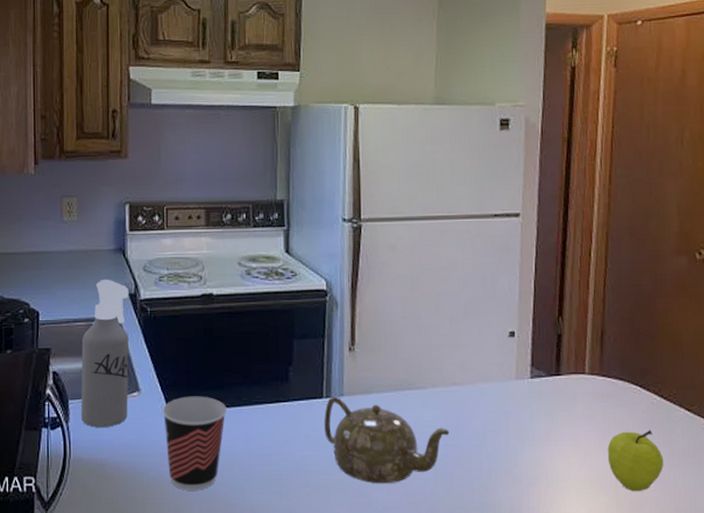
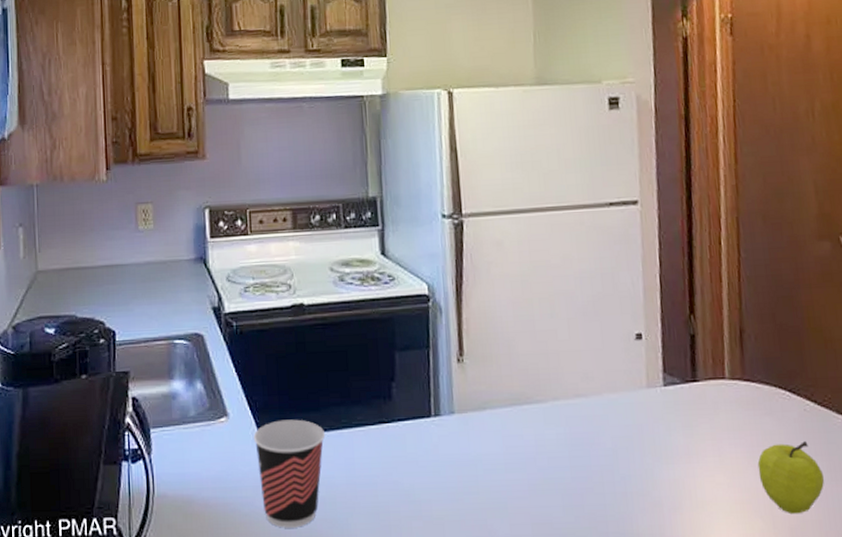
spray bottle: present [81,280,129,427] -> none [162,293,216,459]
teapot: present [324,396,450,484] -> none [434,414,576,514]

